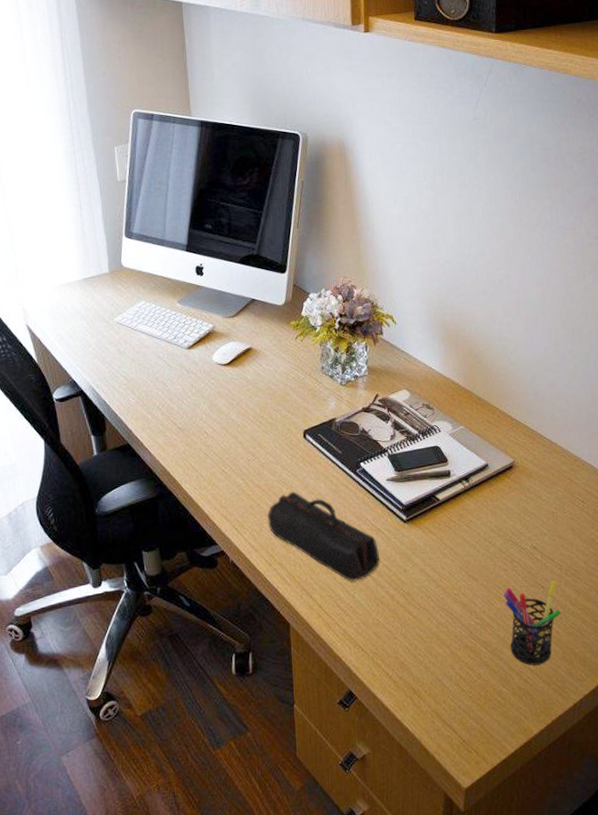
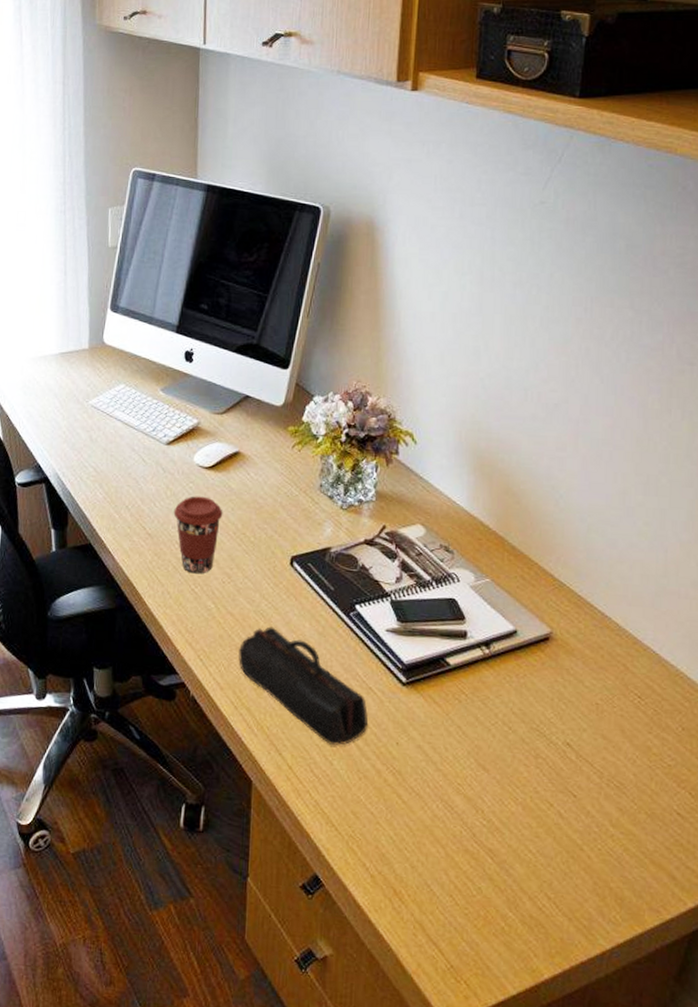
coffee cup: none [199,389,243,457] -> present [173,496,223,574]
pen holder: present [503,580,561,665] -> none [521,788,596,893]

